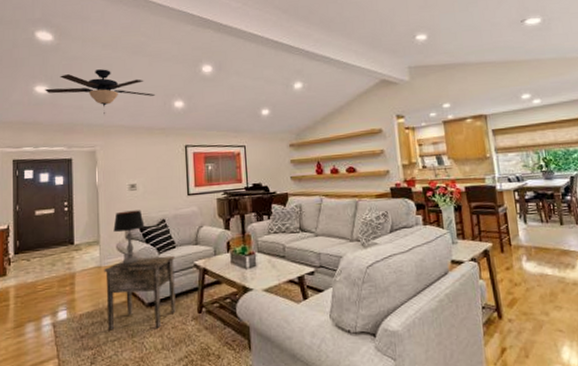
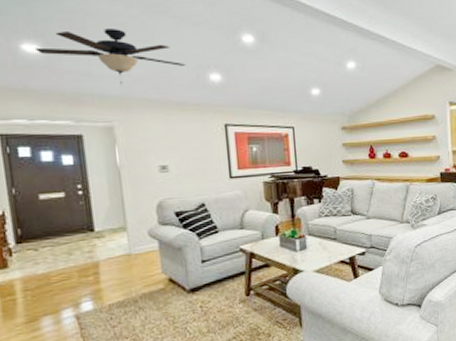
side table: present [104,255,176,331] -> none [135,240,222,319]
table lamp: present [113,210,145,265] -> none [142,193,181,251]

